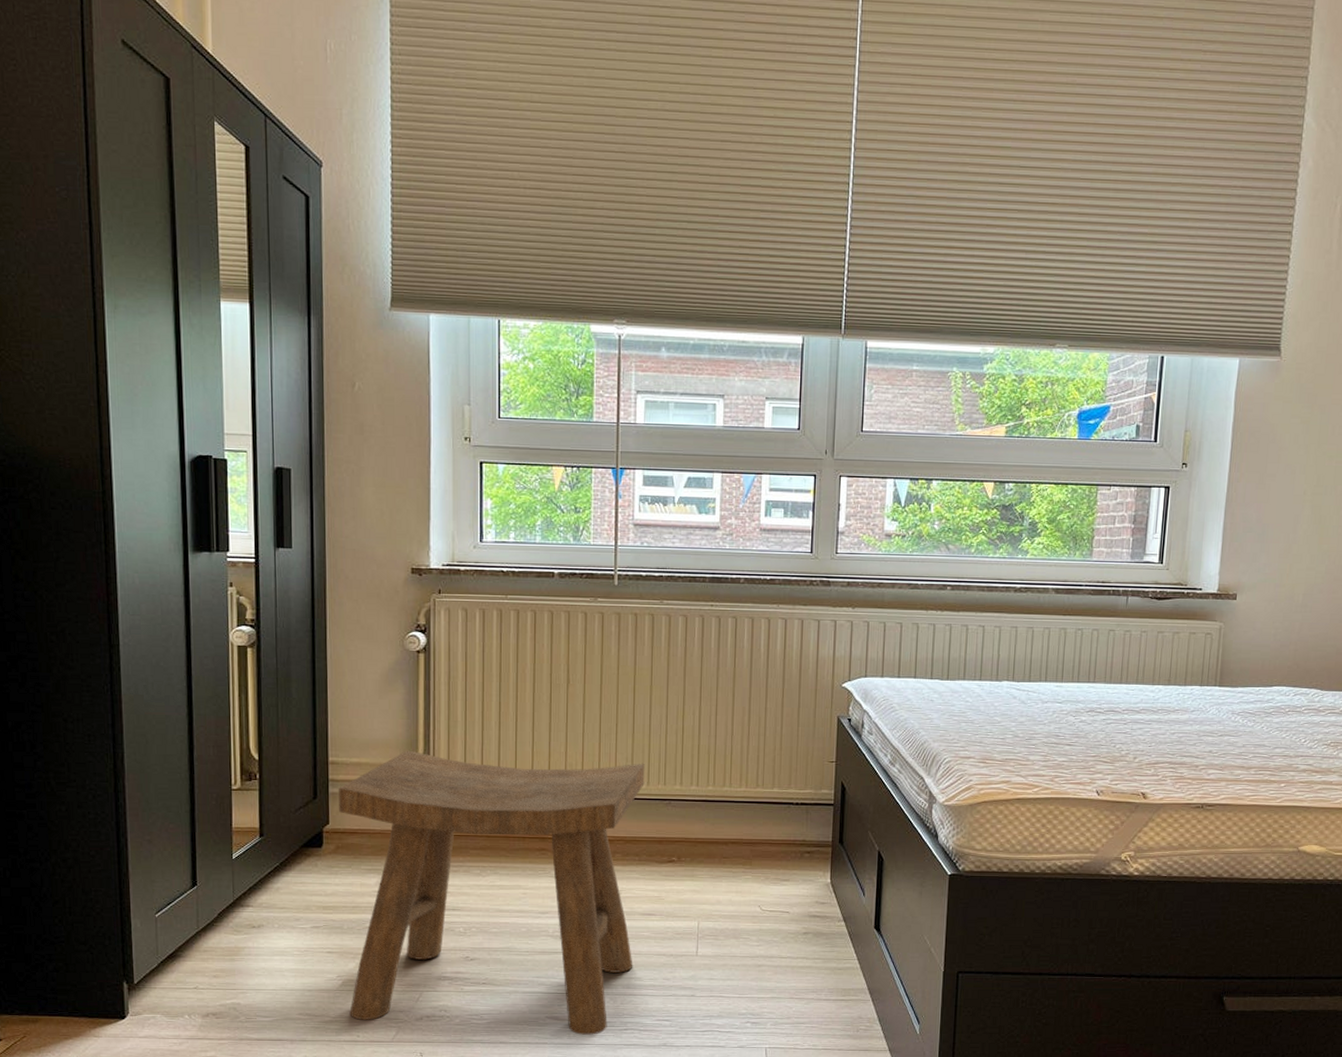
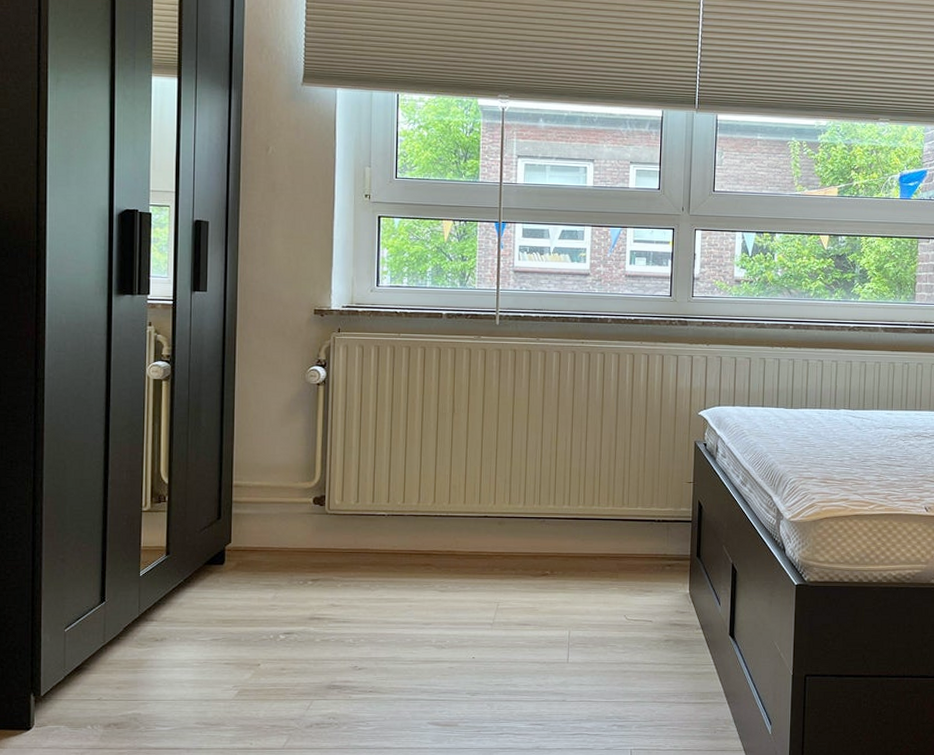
stool: present [339,750,645,1035] -> none [241,474,522,739]

